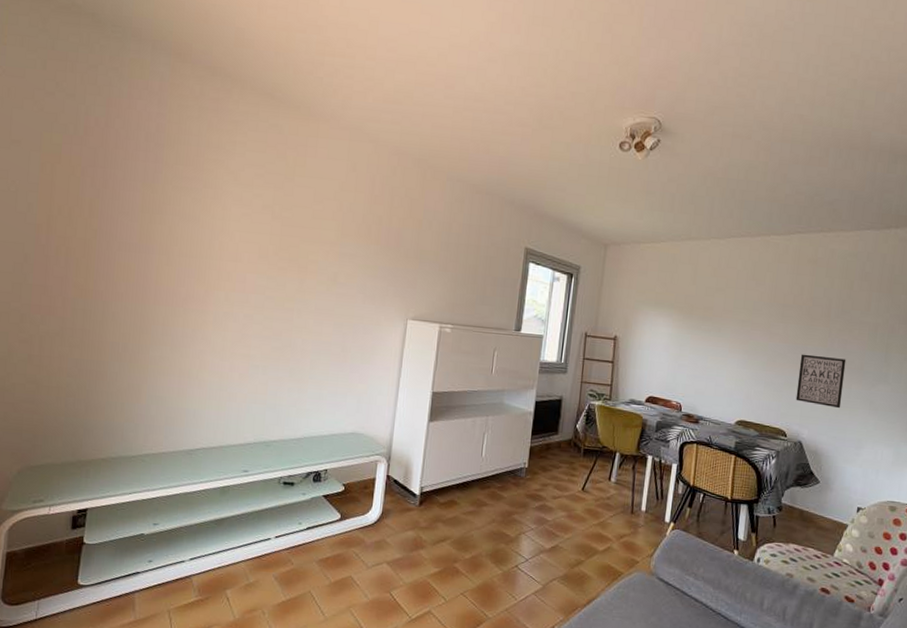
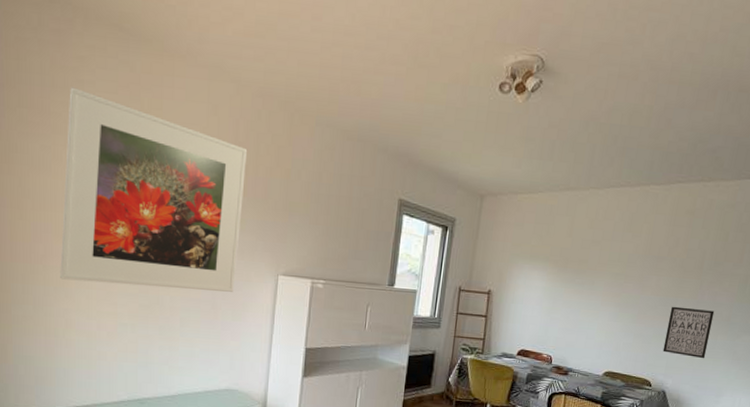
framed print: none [199,147,381,336] -> present [60,87,247,292]

